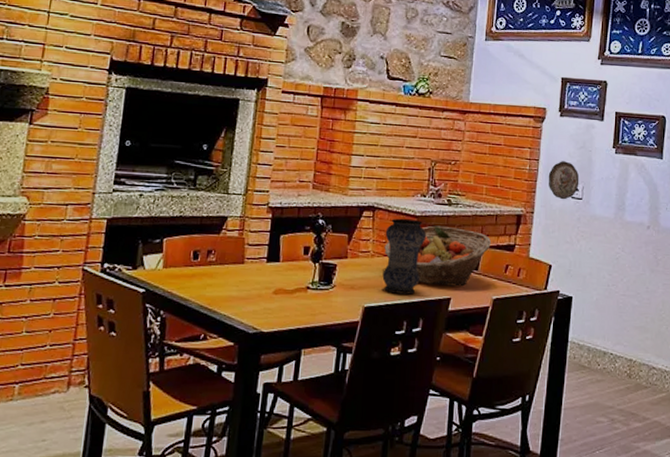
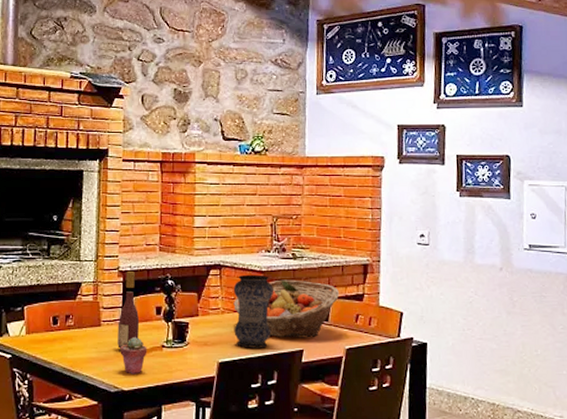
wine bottle: none [260,208,286,288] -> present [117,271,140,349]
potted succulent: none [262,277,292,316] -> present [120,337,147,375]
decorative plate: present [548,161,580,200] -> none [392,208,425,247]

